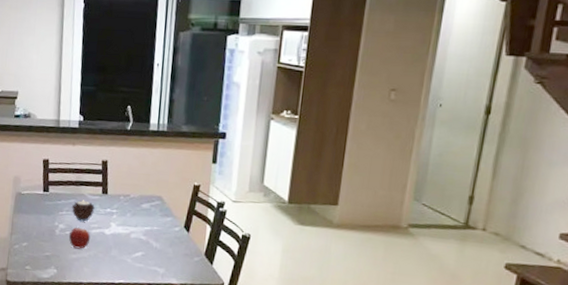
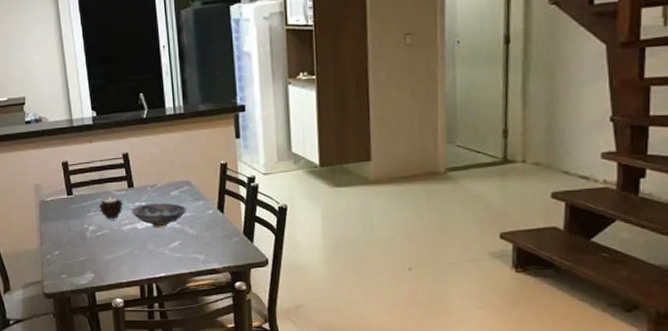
fruit: present [68,227,91,249] -> none [100,226,124,249]
bowl: none [102,211,155,237] -> present [131,202,187,228]

